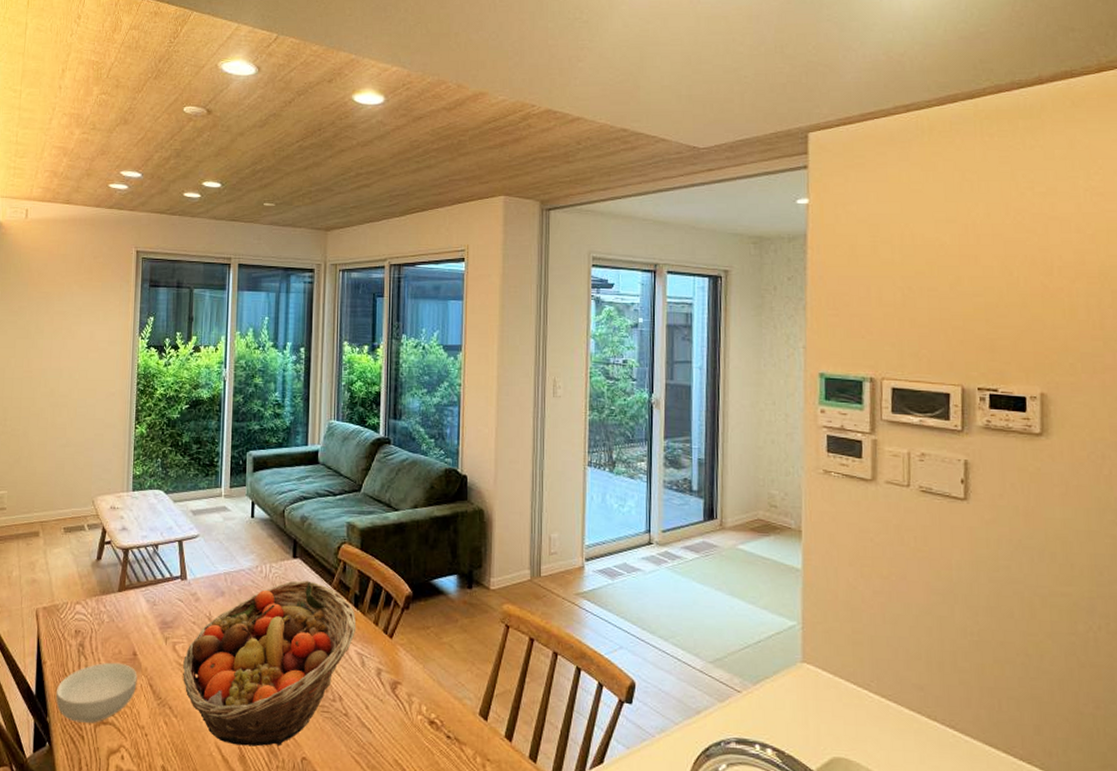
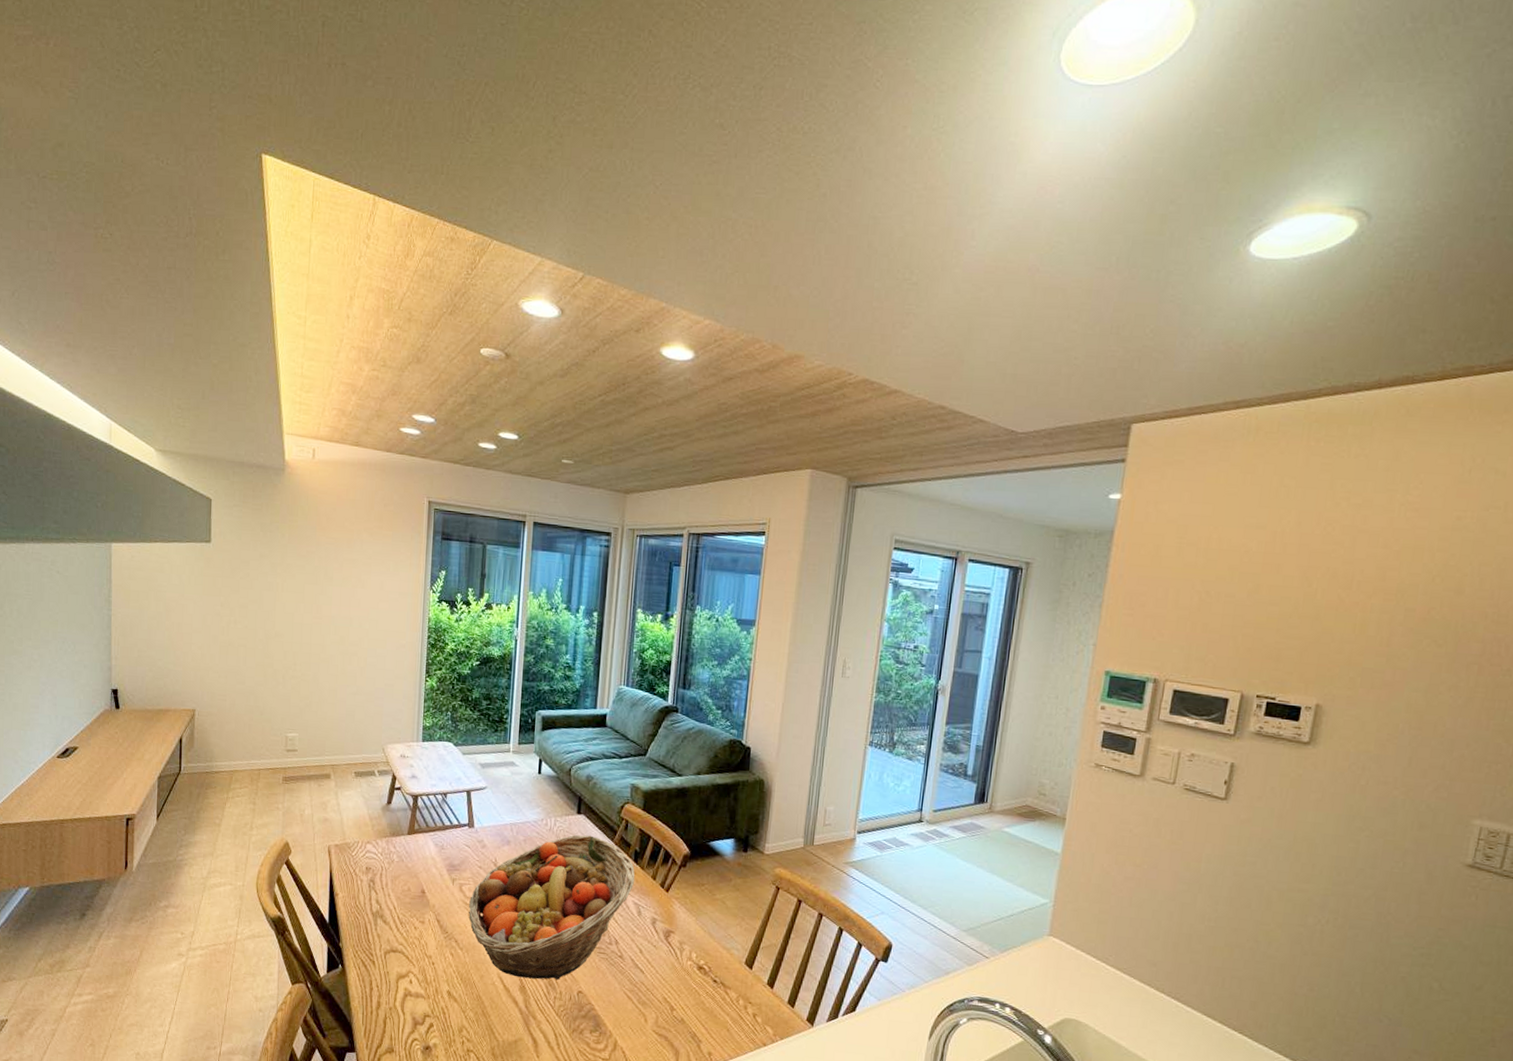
cereal bowl: present [55,662,137,723] -> none [347,898,426,951]

